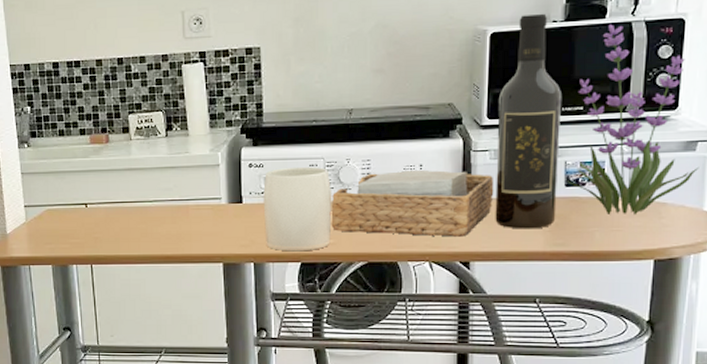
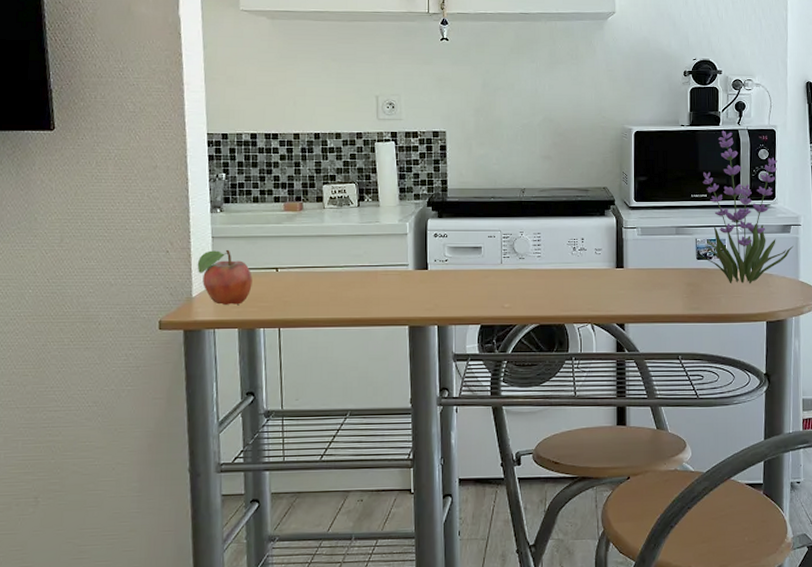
fruit: none [9,185,63,241] -> present [197,249,252,305]
mug: present [263,166,332,252] -> none [447,237,508,315]
napkin holder: present [331,169,494,237] -> none [507,242,642,302]
wine bottle: present [495,14,563,229] -> none [642,119,691,295]

